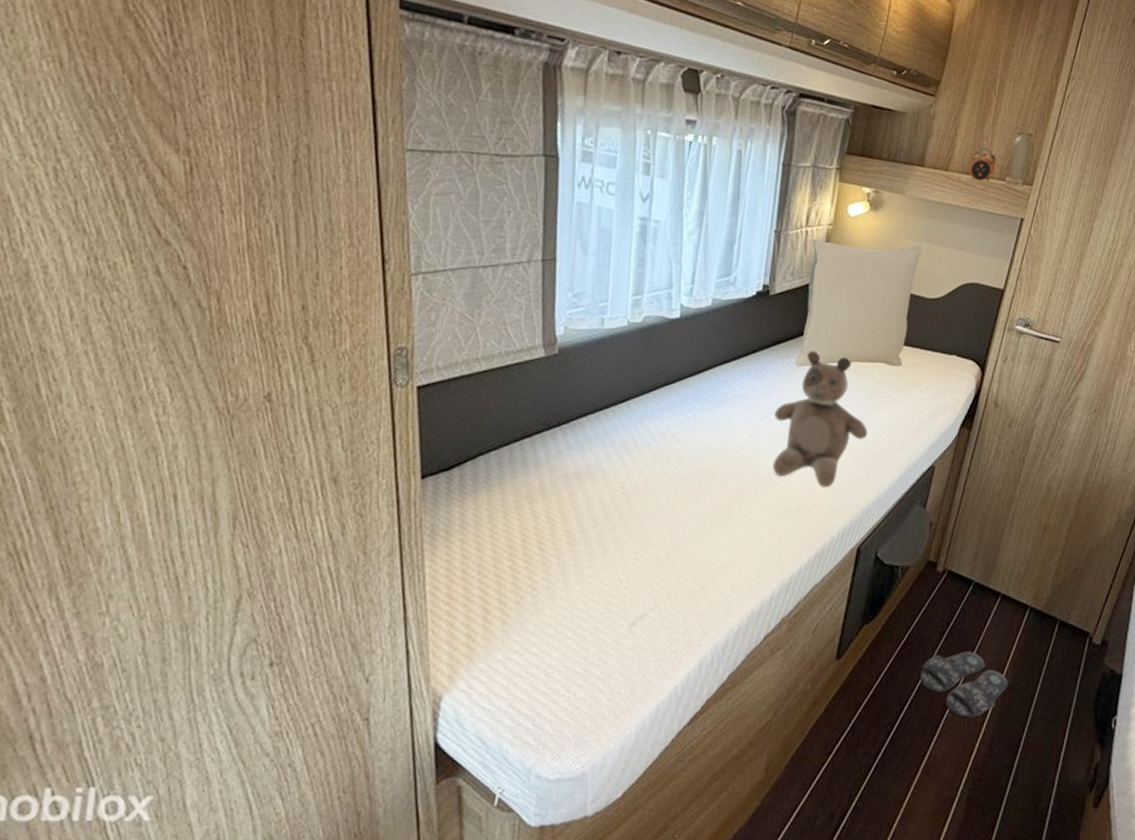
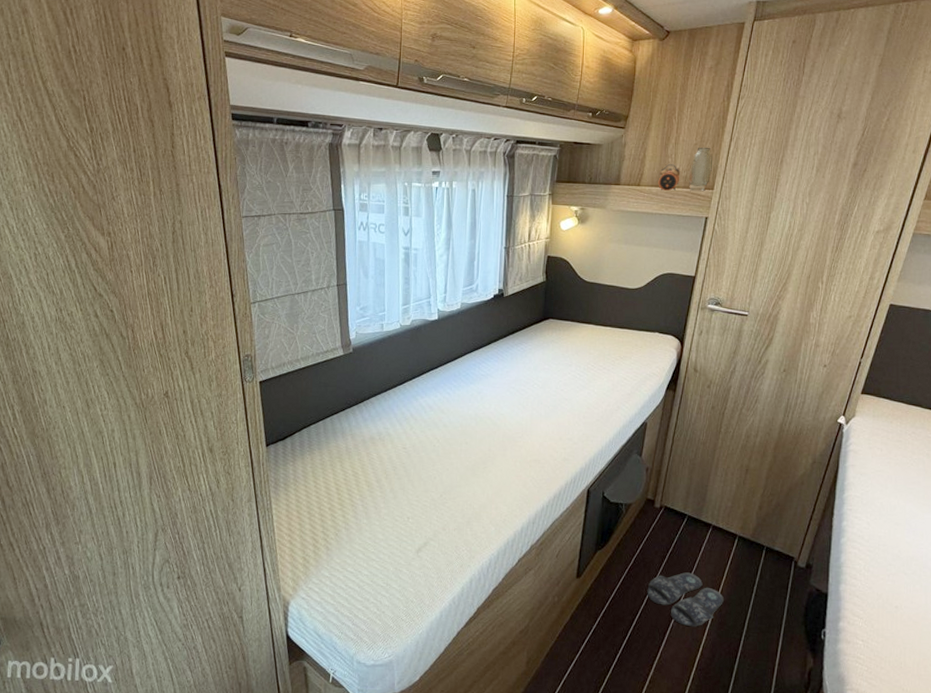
stuffed animal: present [772,350,868,488] -> none [514,336,589,443]
pillow: present [795,239,922,368] -> none [527,247,623,350]

